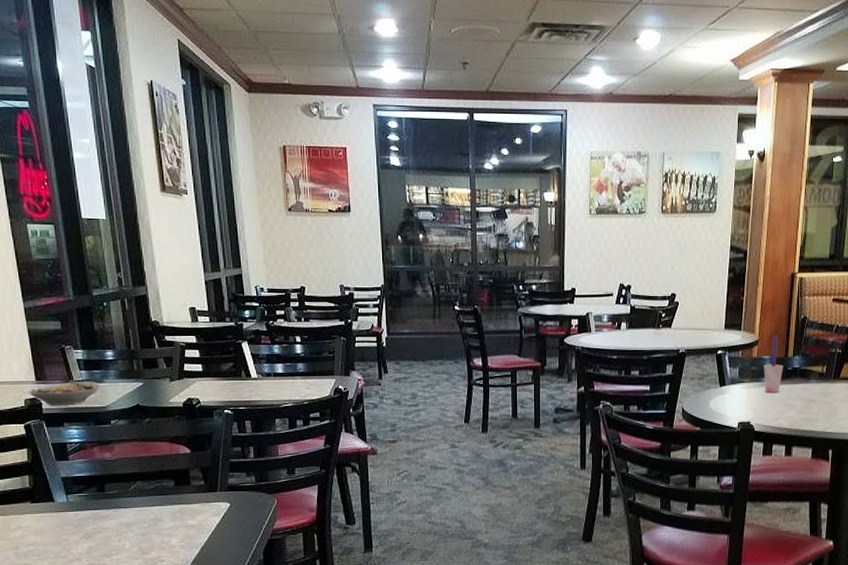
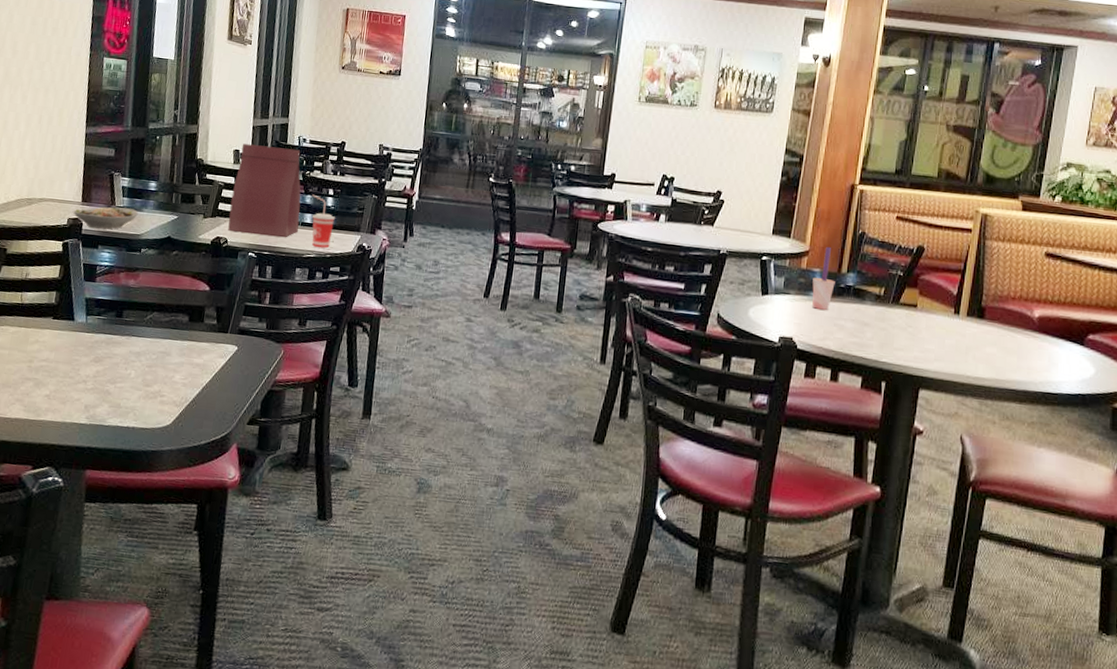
paper bag: none [196,300,271,392] -> present [228,144,301,238]
beverage cup: none [279,343,307,396] -> present [311,194,336,249]

